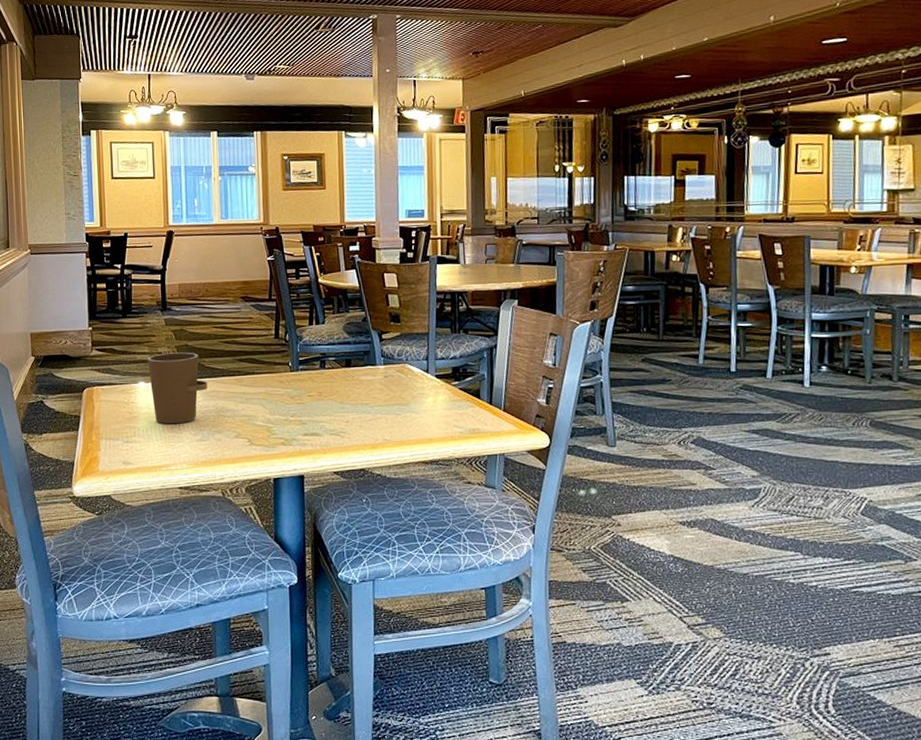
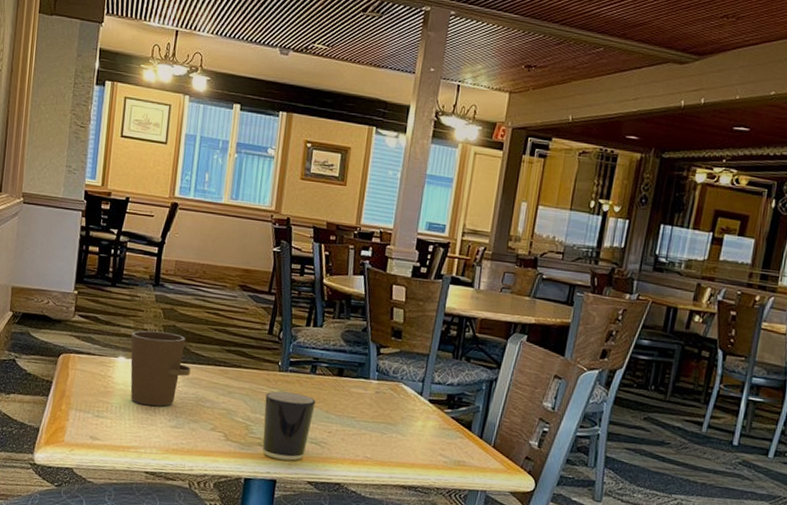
mug: none [281,390,330,455] -> present [262,391,316,461]

